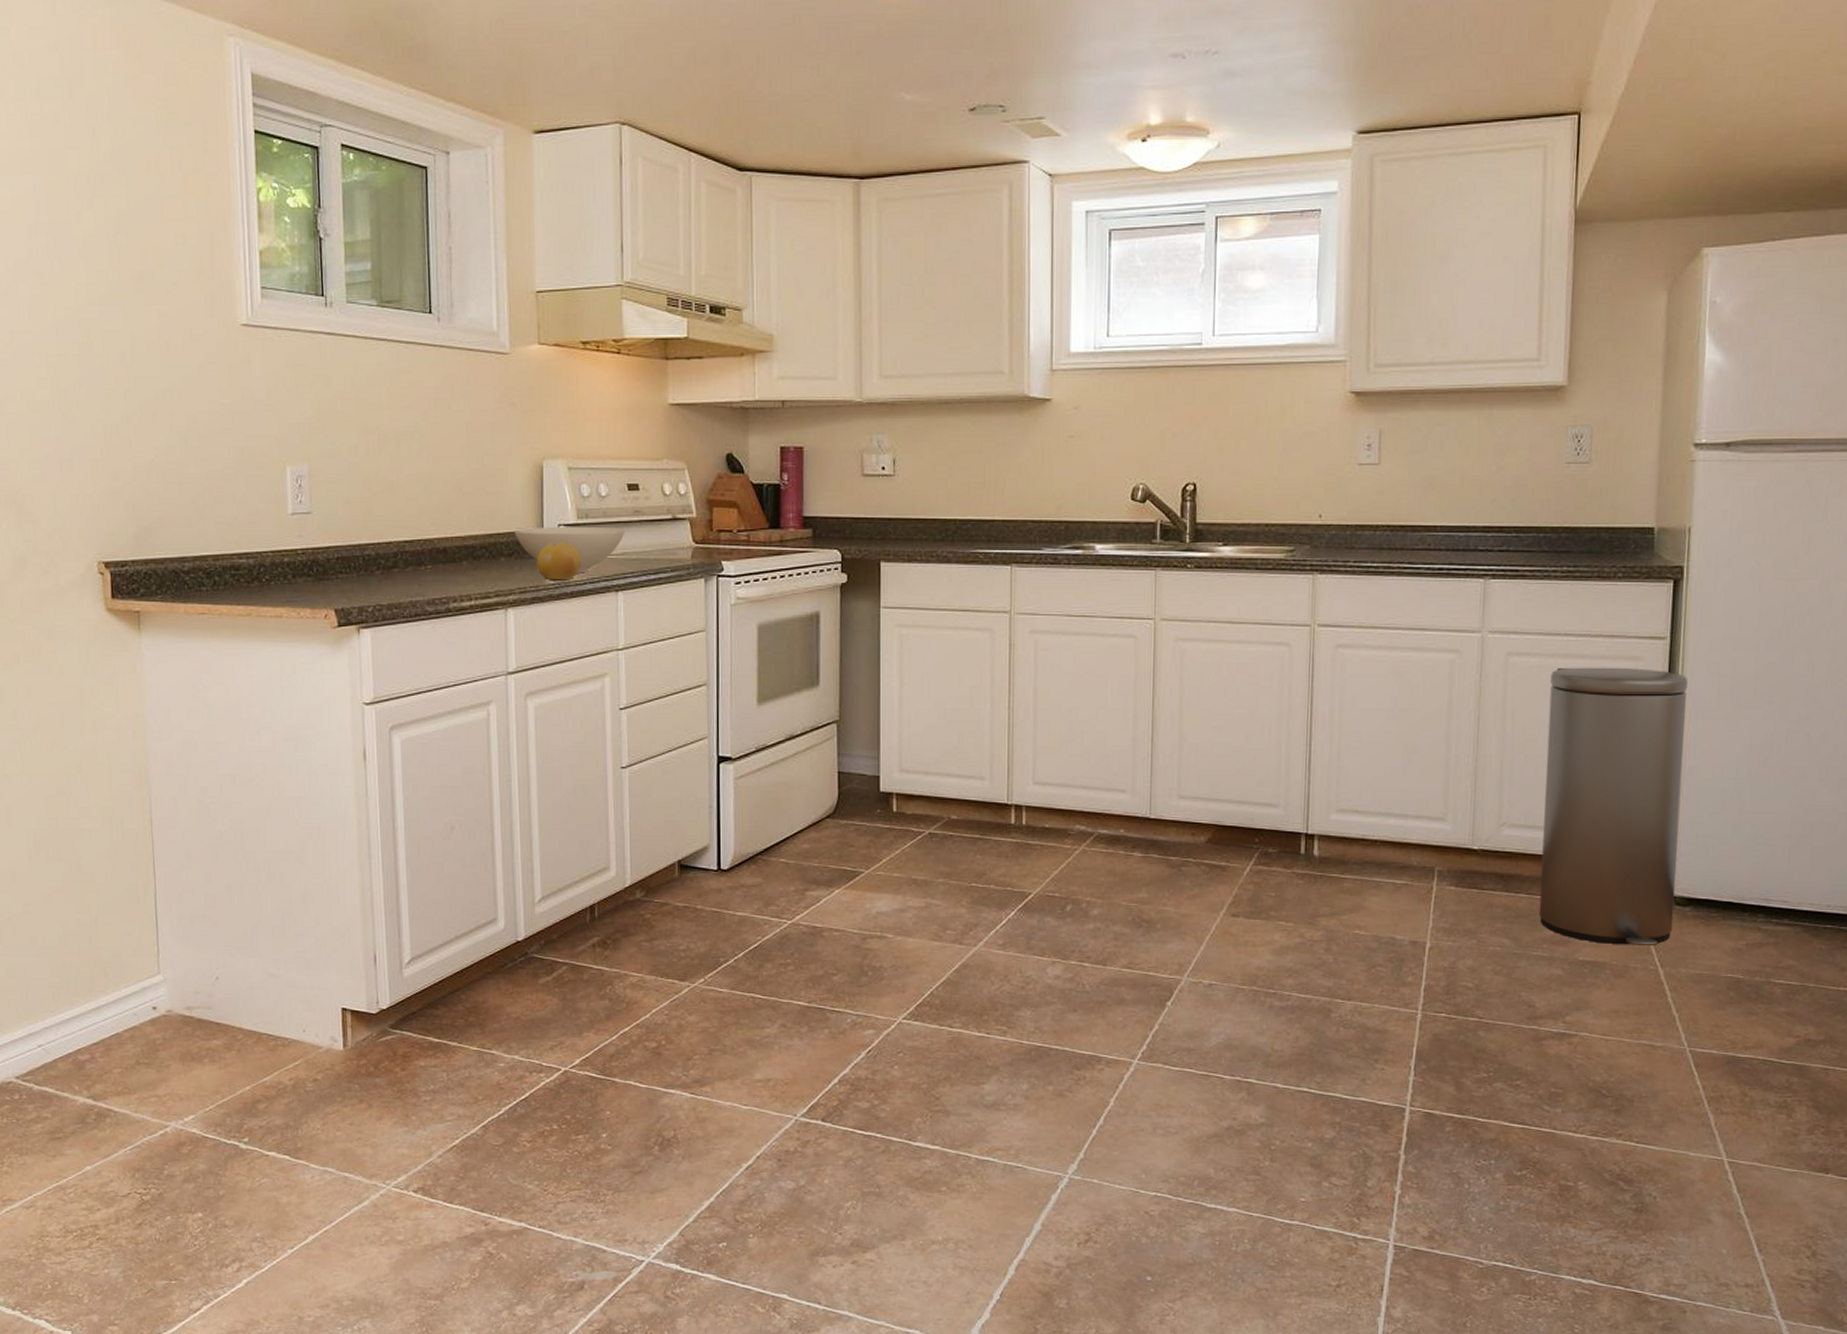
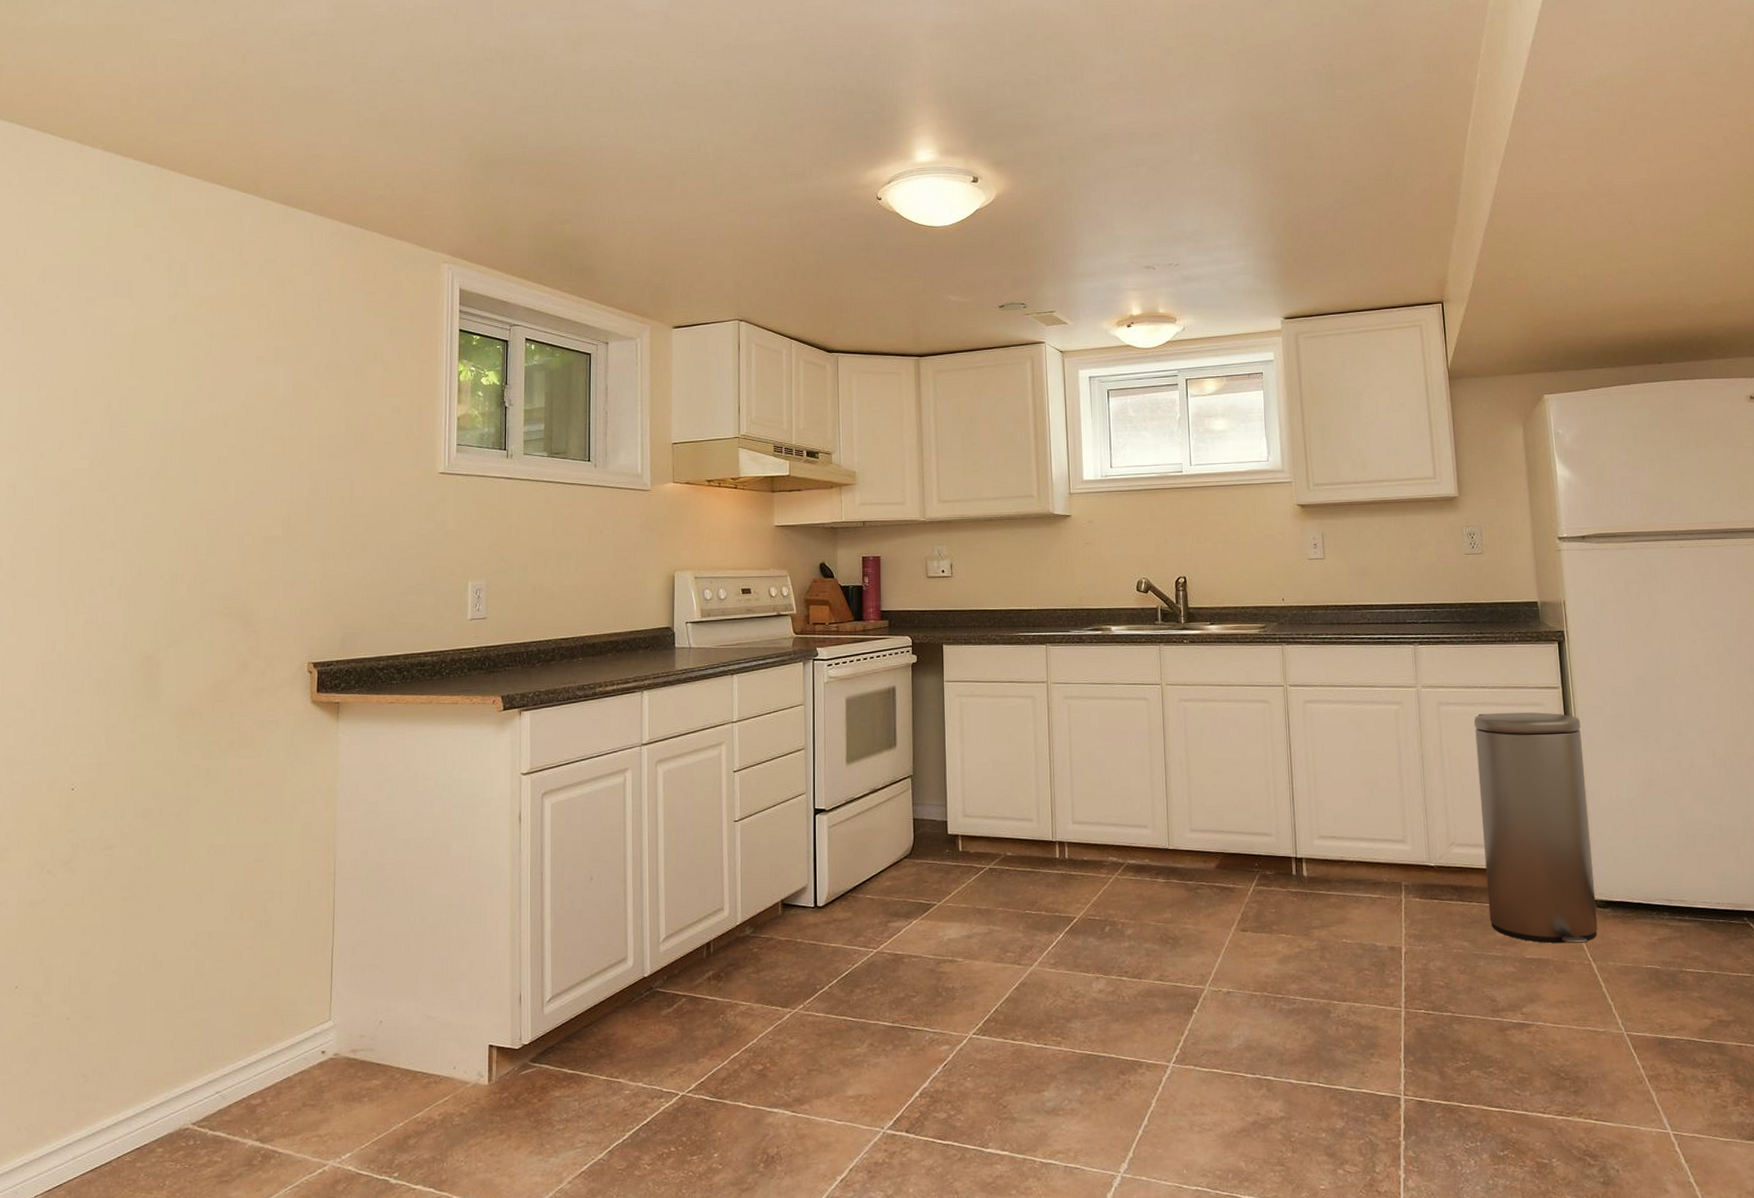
bowl: present [514,527,625,573] -> none [650,623,740,661]
fruit: present [536,542,582,582] -> none [667,636,704,669]

